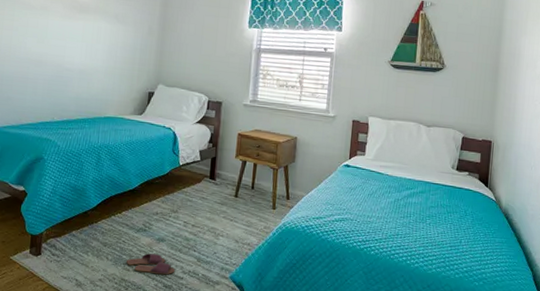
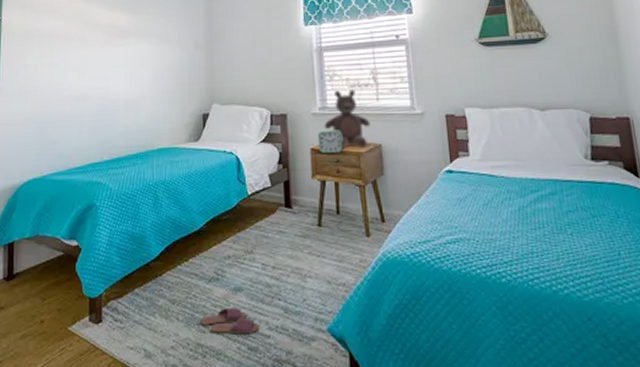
alarm clock: none [244,119,266,140] -> present [317,130,342,153]
teddy bear: none [252,88,291,139] -> present [324,90,370,149]

